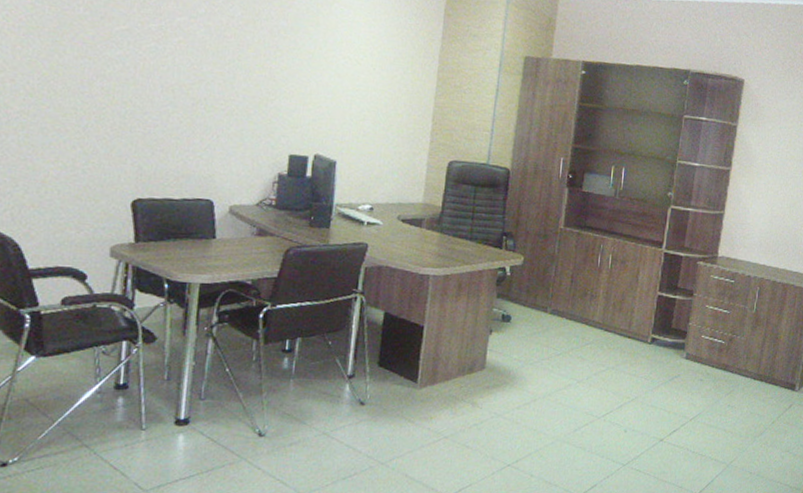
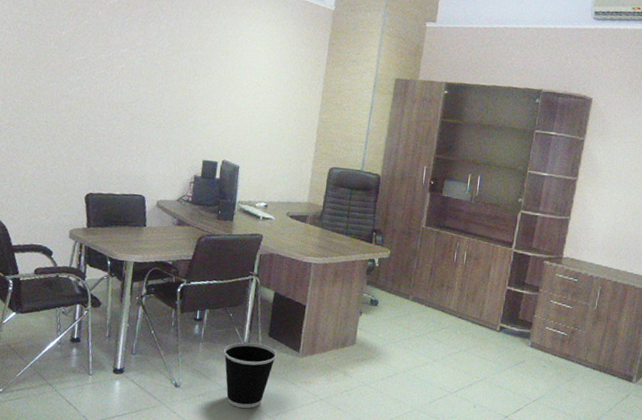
wastebasket: none [321,375,390,456] -> present [223,342,277,409]

